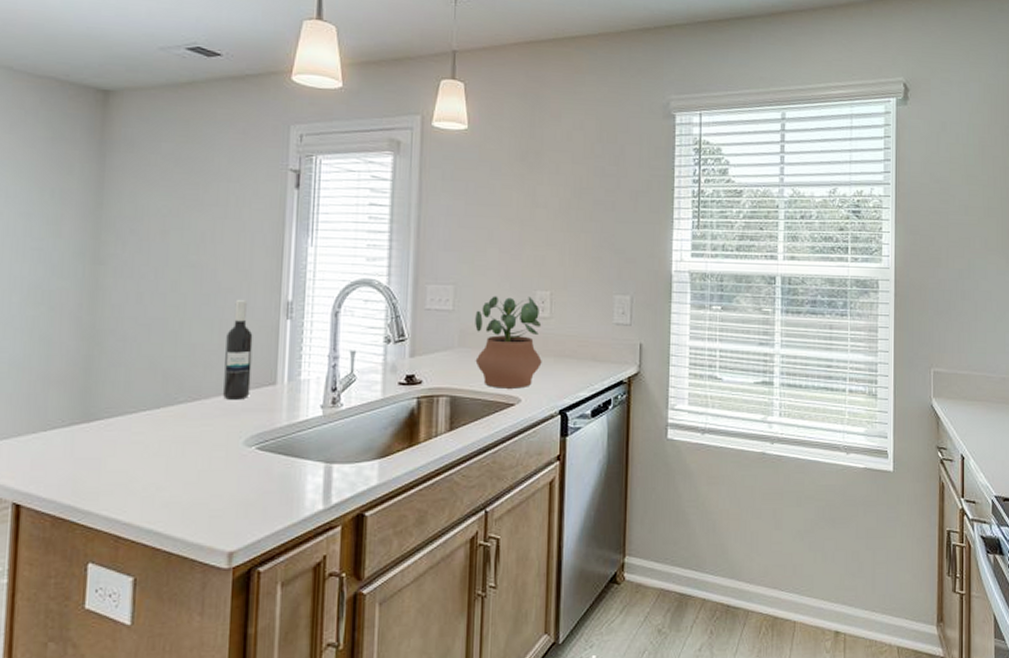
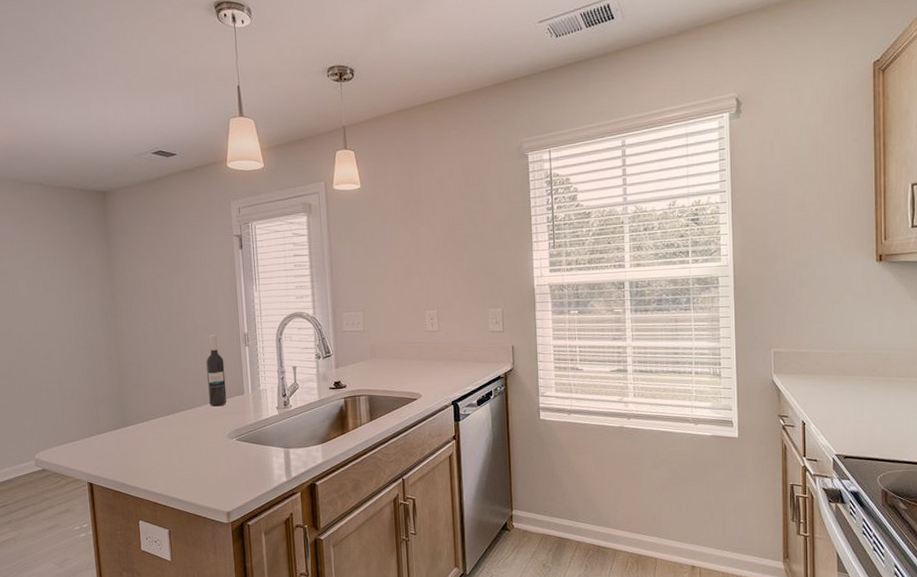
potted plant: present [475,296,542,389] -> none [381,315,435,388]

